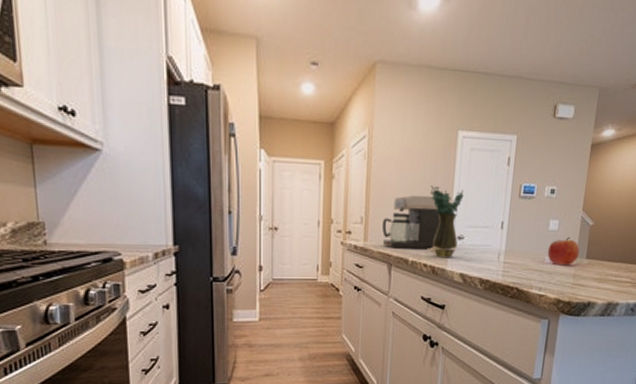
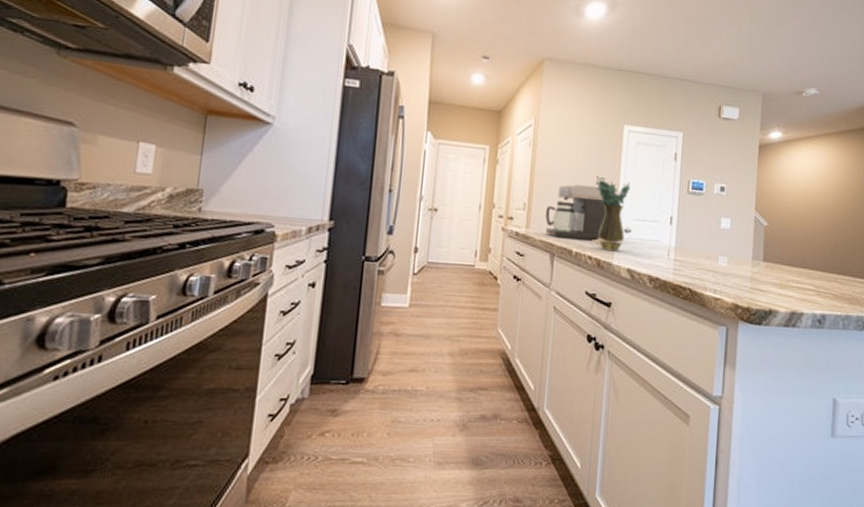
apple: present [547,237,580,266] -> none [720,237,756,268]

